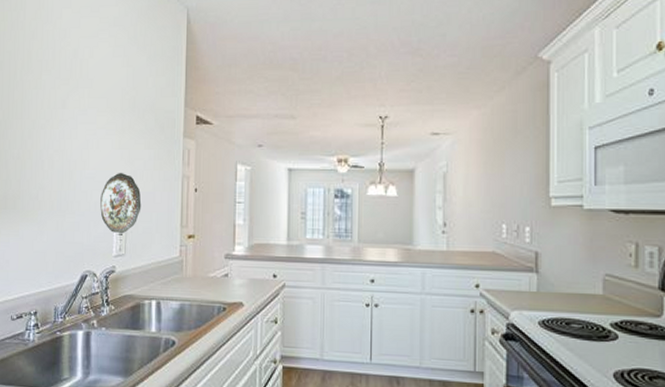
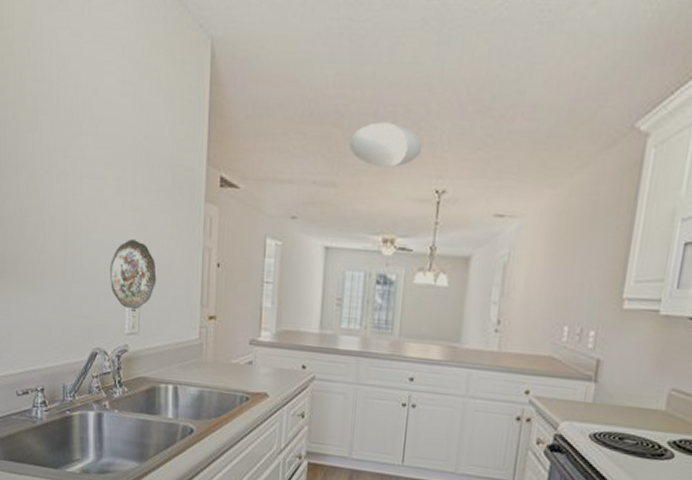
ceiling light: none [304,65,366,101] -> present [349,122,423,168]

